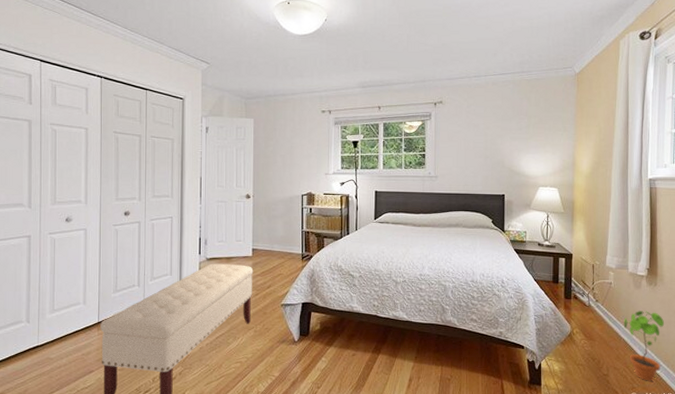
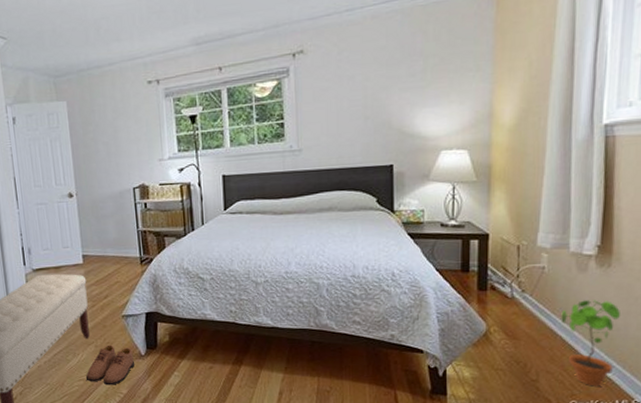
shoe: none [242,330,288,368] -> present [85,345,134,385]

